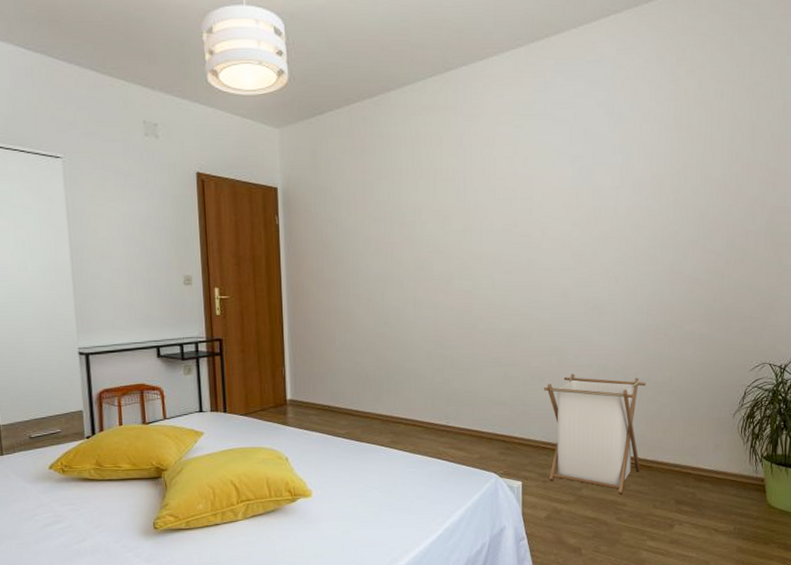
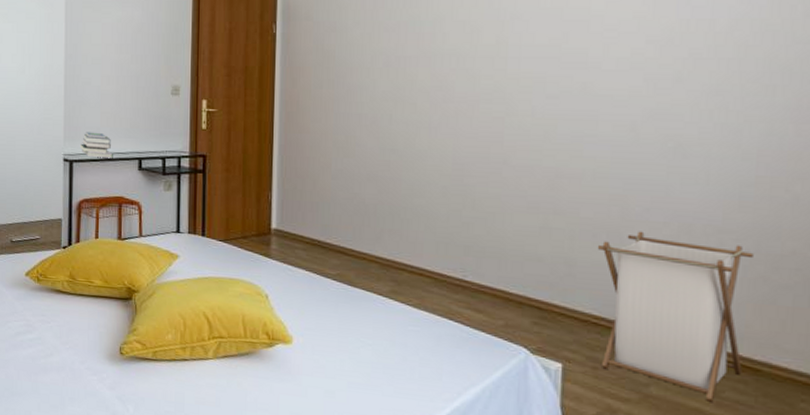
books: none [94,324,131,349] -> present [79,132,113,159]

